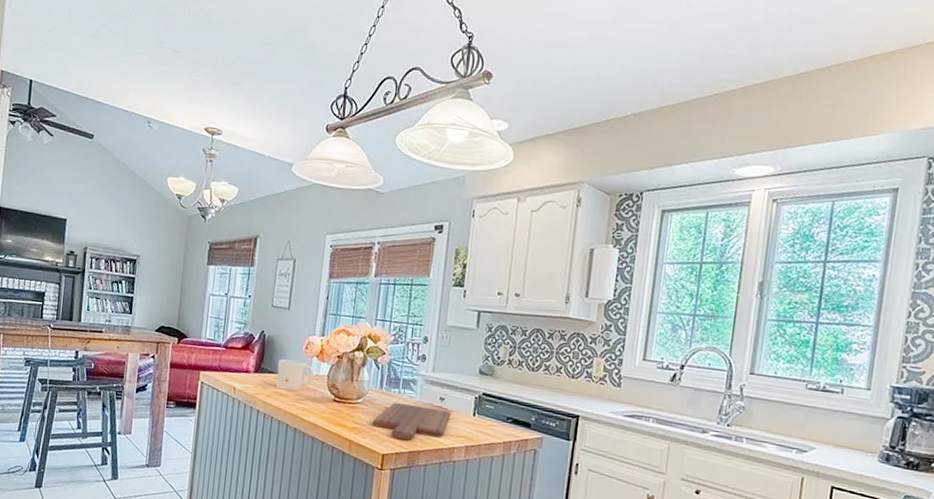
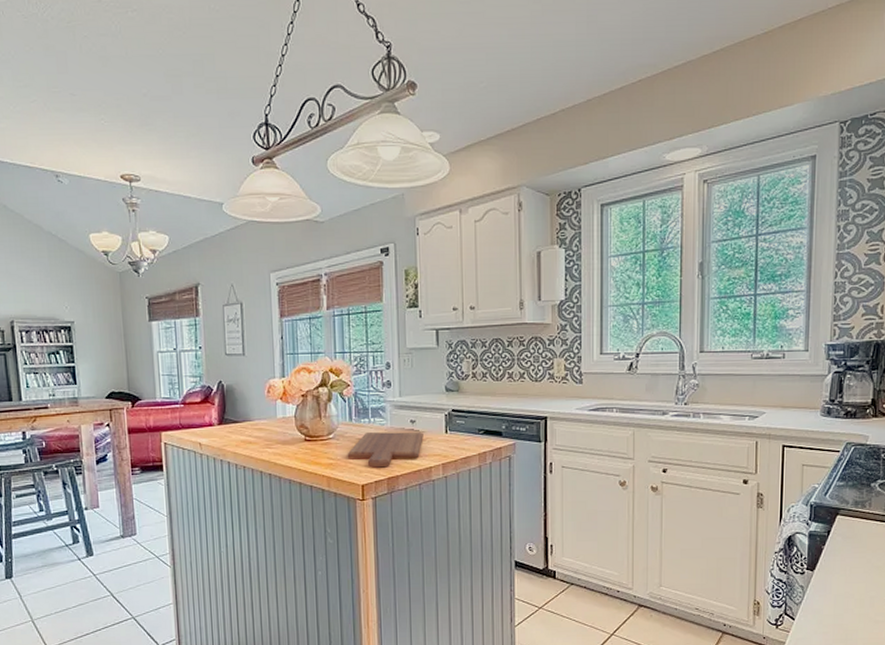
mug: present [276,359,314,392] -> none [242,405,280,438]

